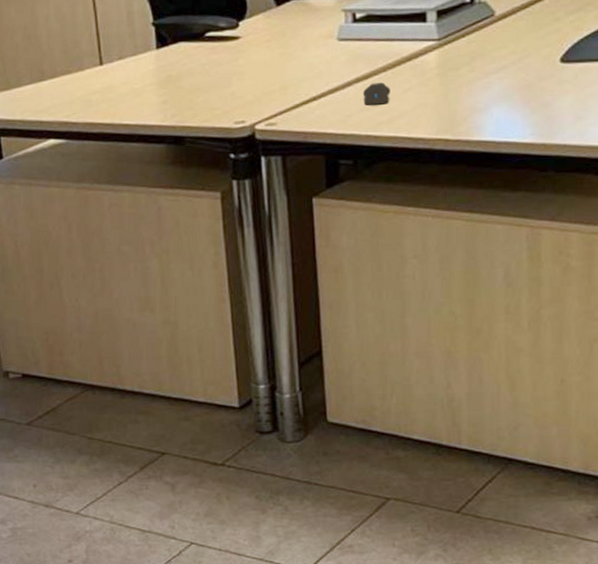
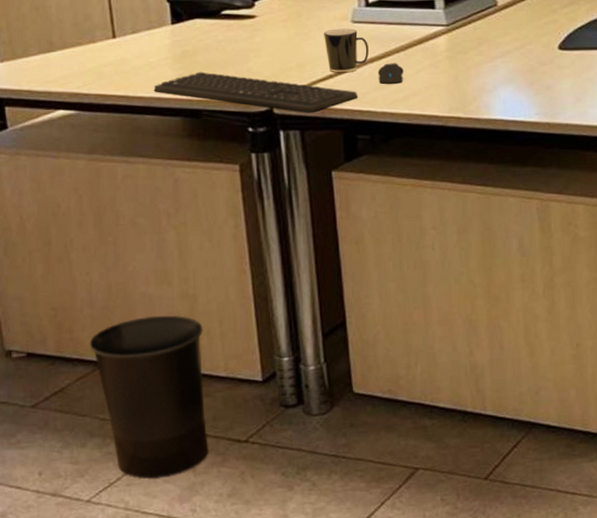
waste bin: none [78,341,187,495] -> present [89,315,209,478]
computer keyboard: none [140,97,342,138] -> present [154,71,358,113]
mug: none [308,46,354,95] -> present [324,28,369,73]

